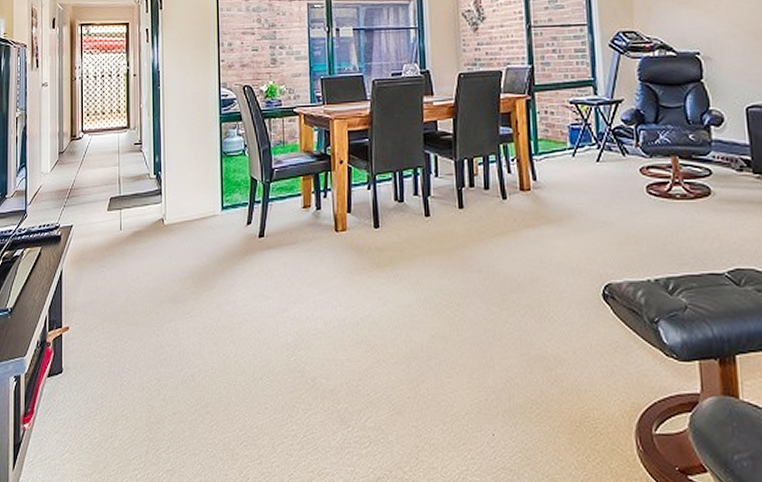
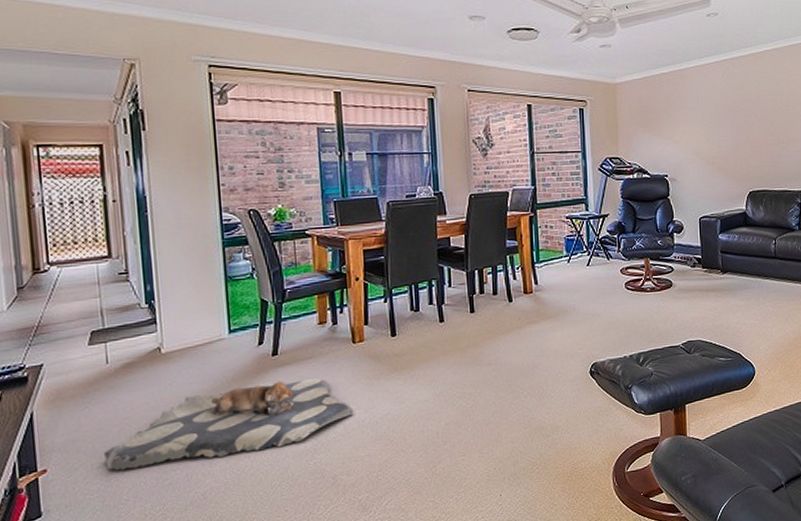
dog bed: none [112,264,335,338] -> present [103,377,354,471]

